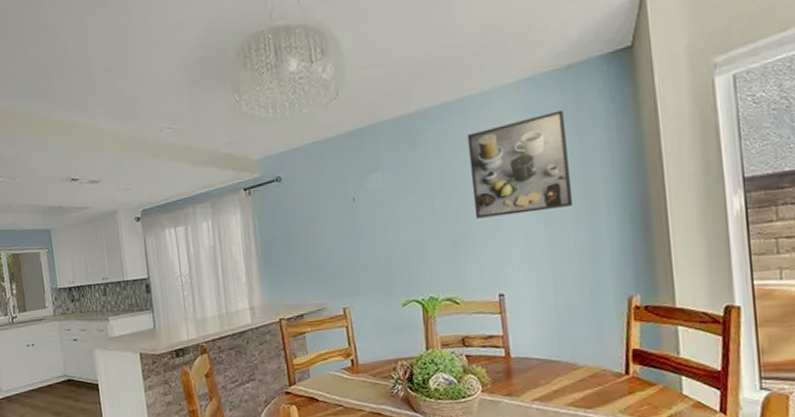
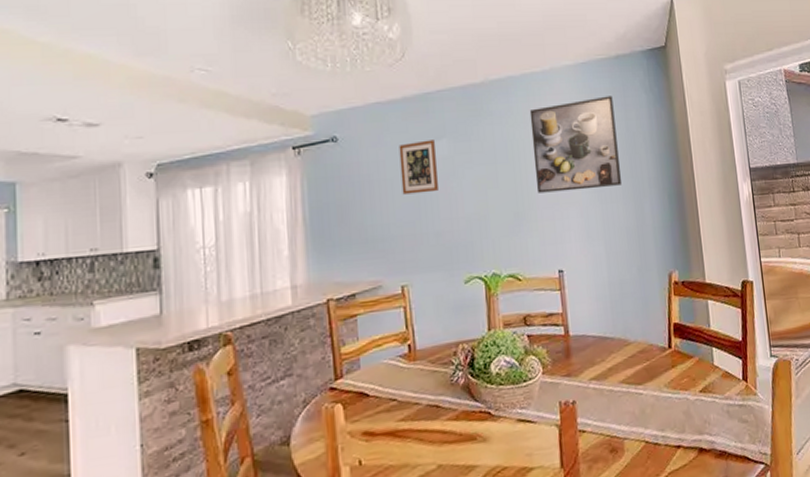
picture frame: none [336,172,375,226] -> present [399,139,438,195]

